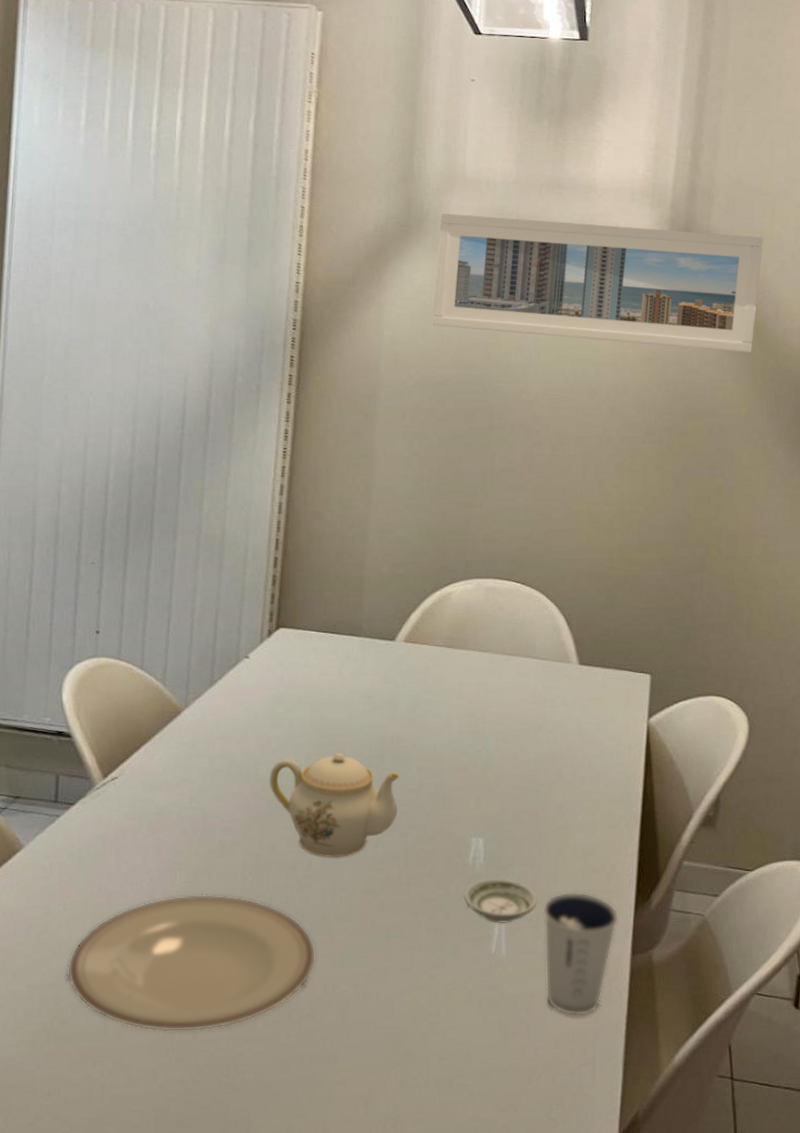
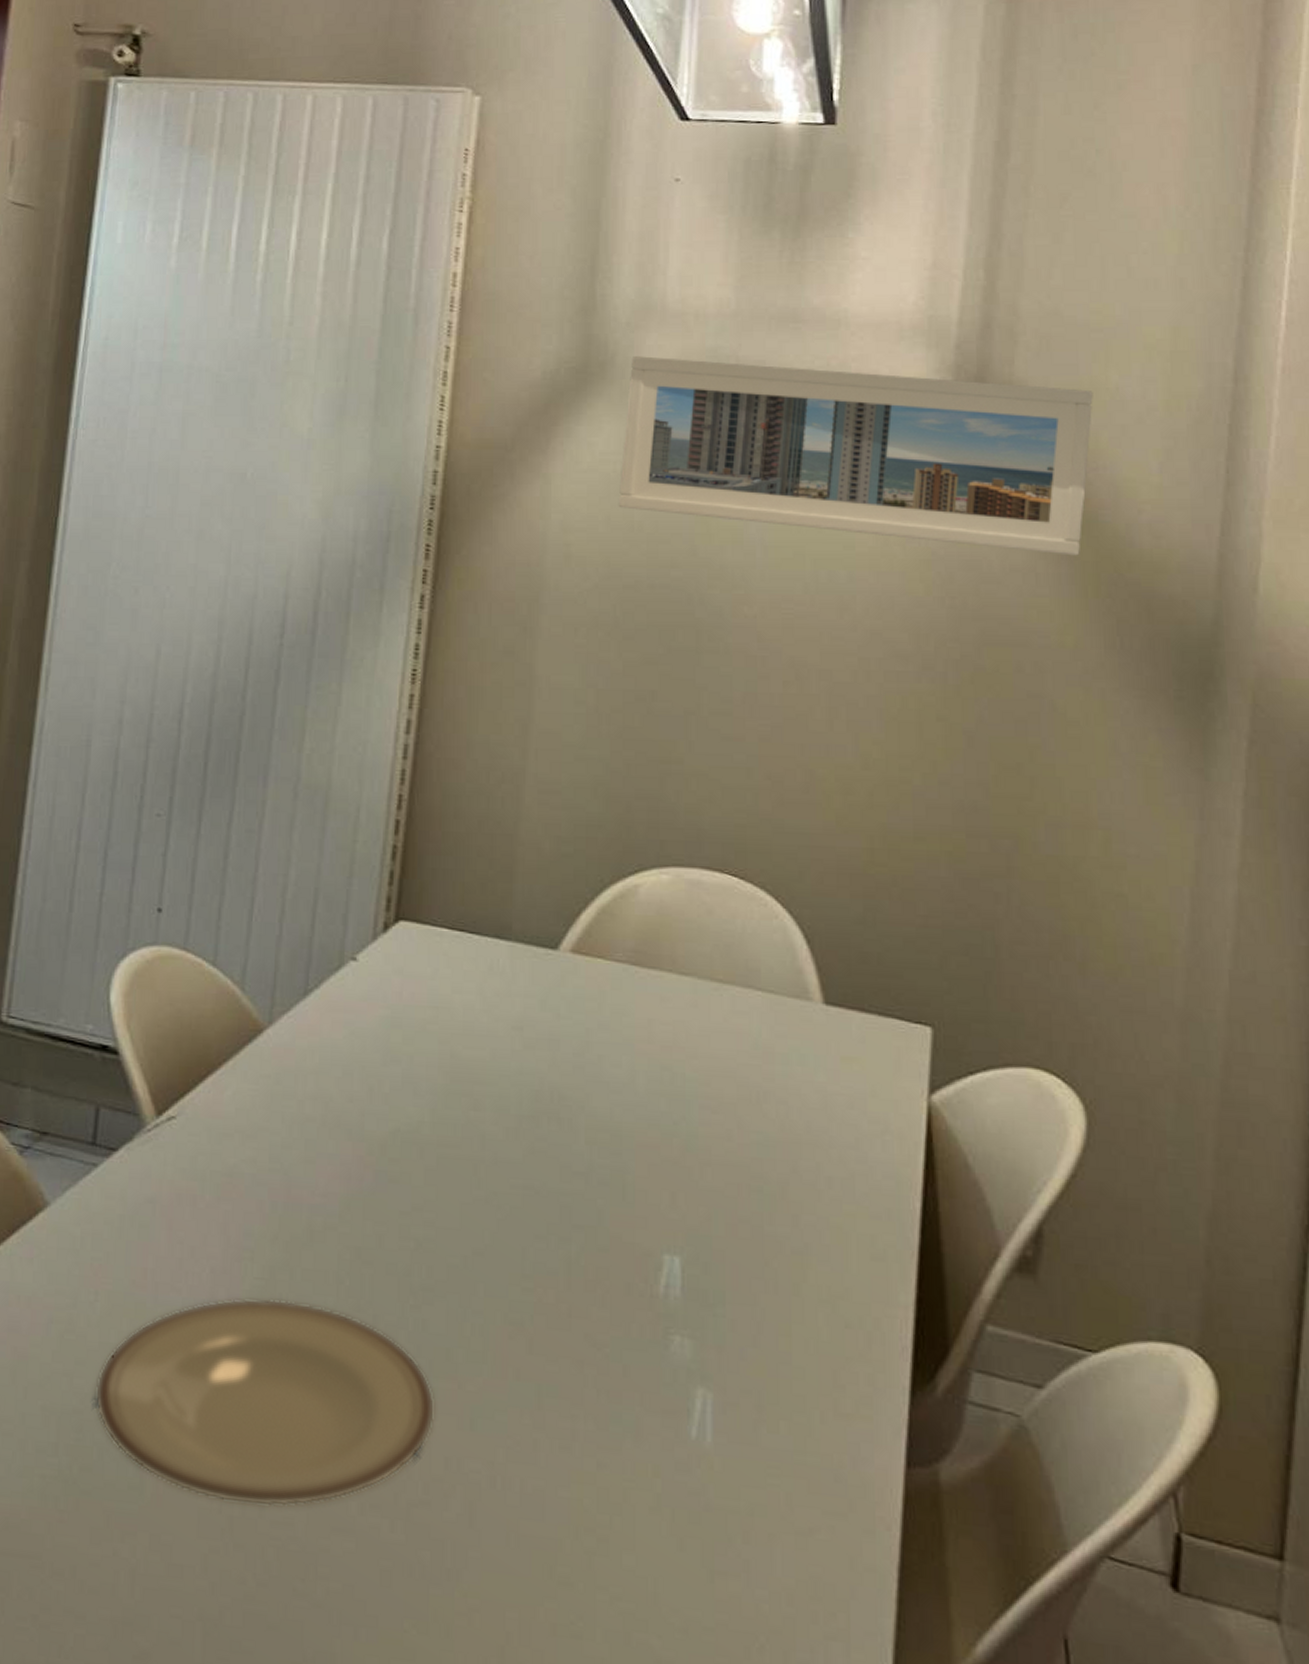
teapot: present [270,752,400,857] -> none [379,1106,561,1265]
saucer: present [463,878,537,923] -> none [650,1320,761,1393]
dixie cup: present [542,892,619,1016] -> none [767,1354,887,1558]

